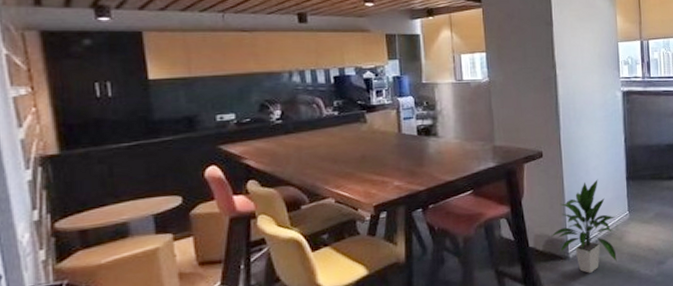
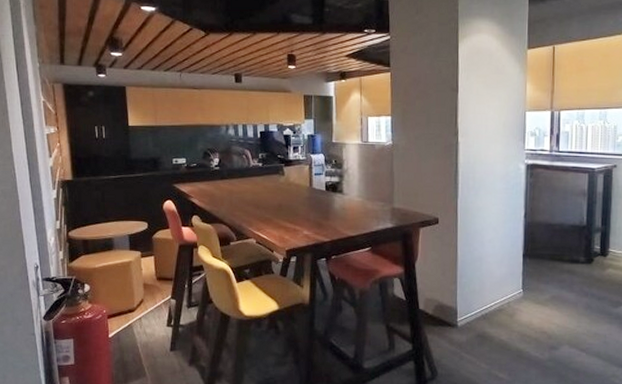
indoor plant: present [551,179,617,273] -> none [441,252,508,345]

